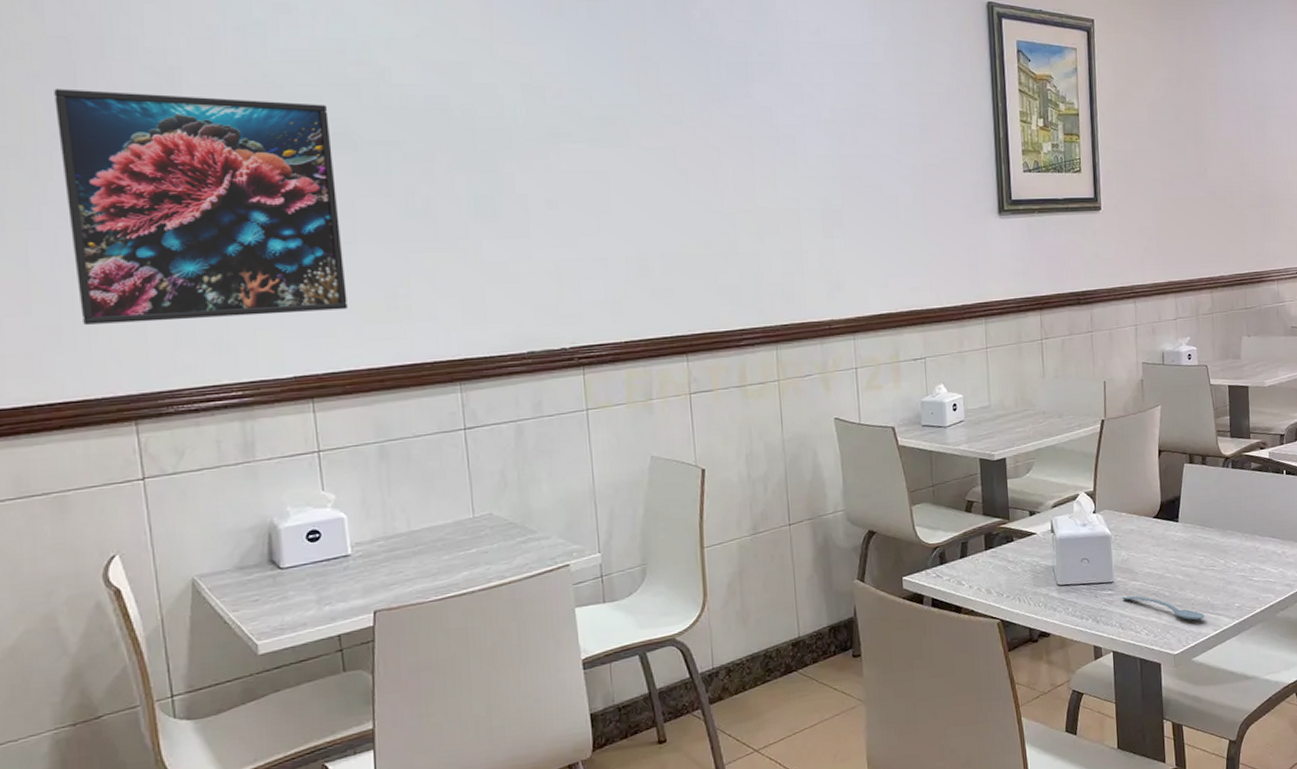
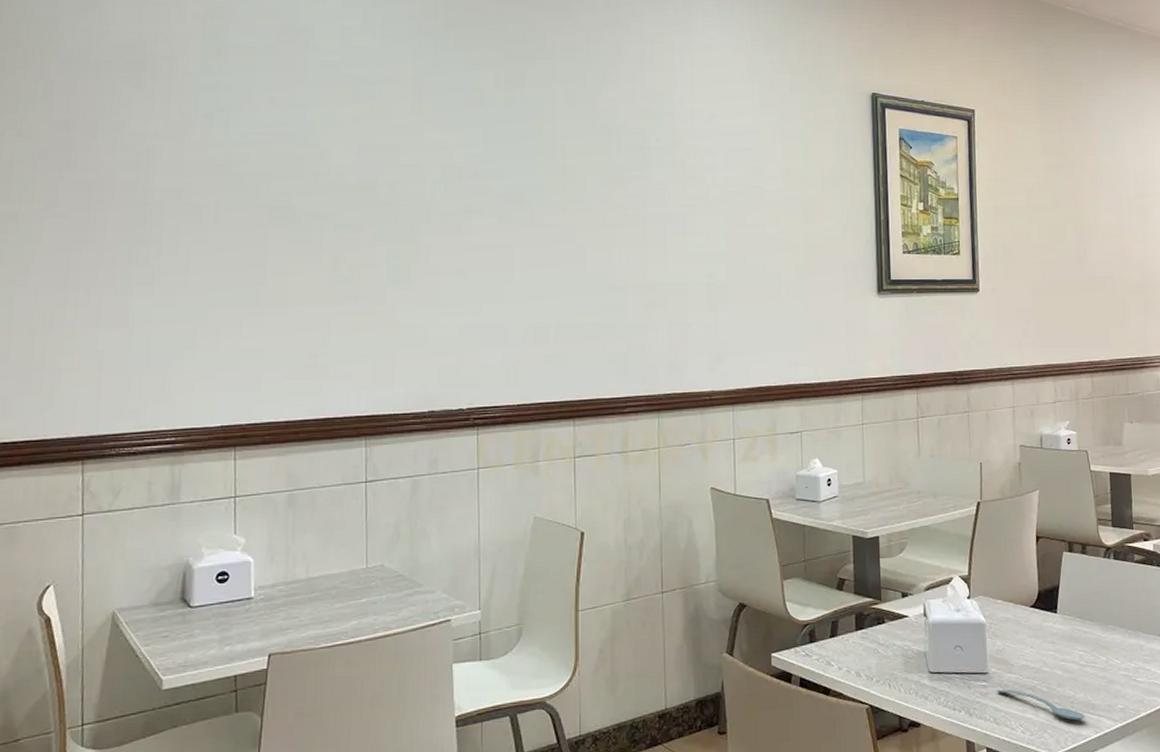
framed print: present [54,89,348,325] -> none [49,165,275,371]

